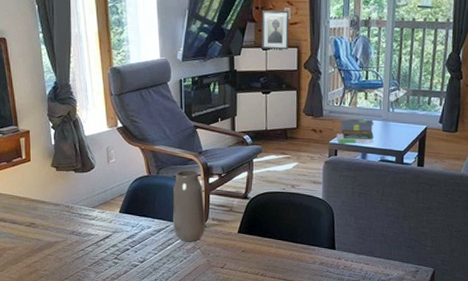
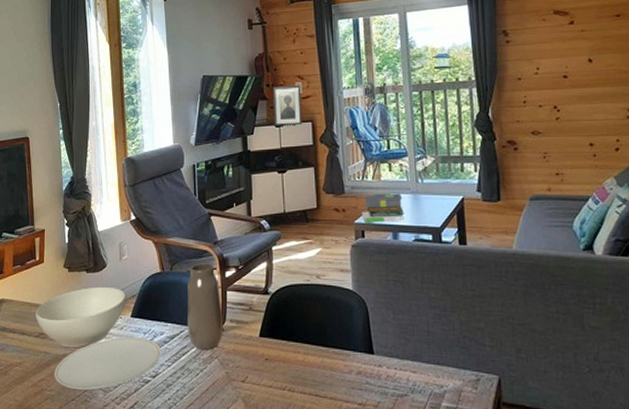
bowl: none [26,185,115,237] -> present [36,286,127,348]
plate: none [47,228,149,272] -> present [54,336,162,391]

